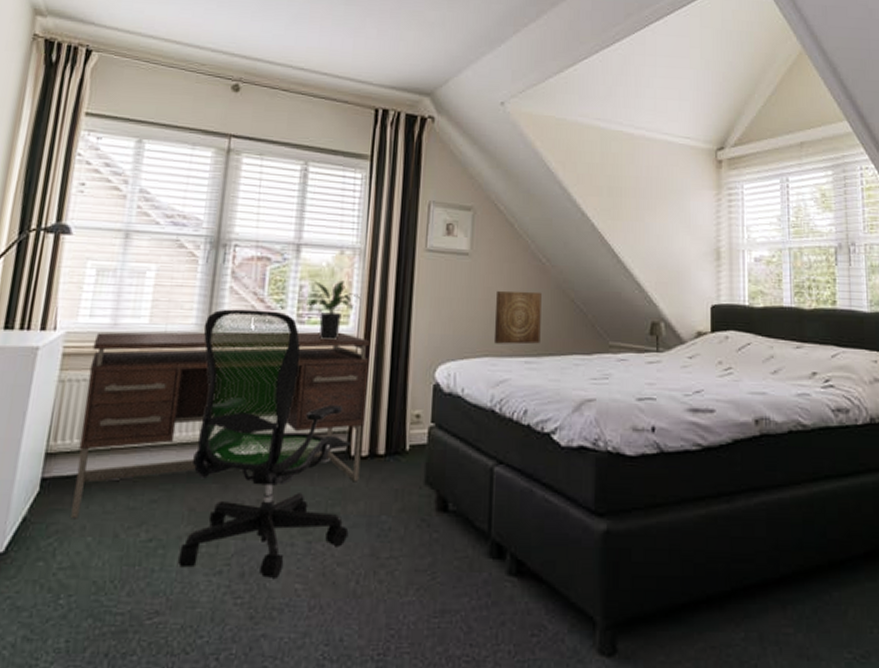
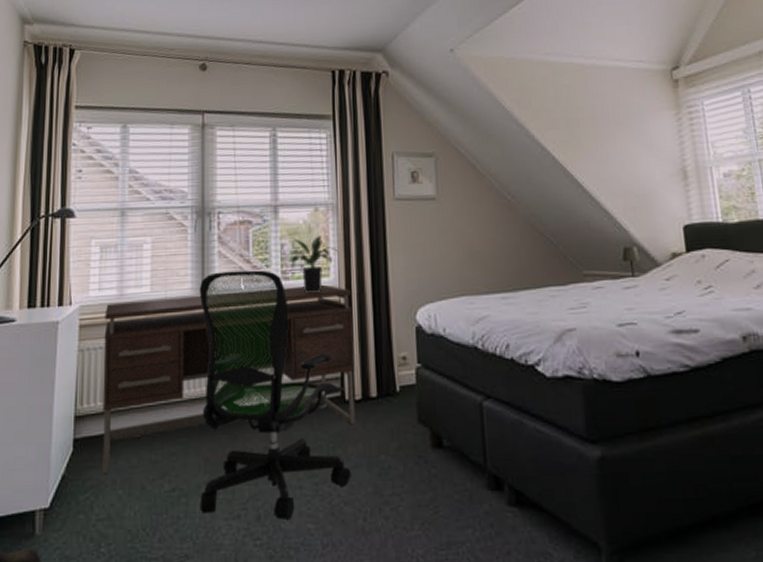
wall art: present [493,290,542,345] -> none [467,228,515,283]

